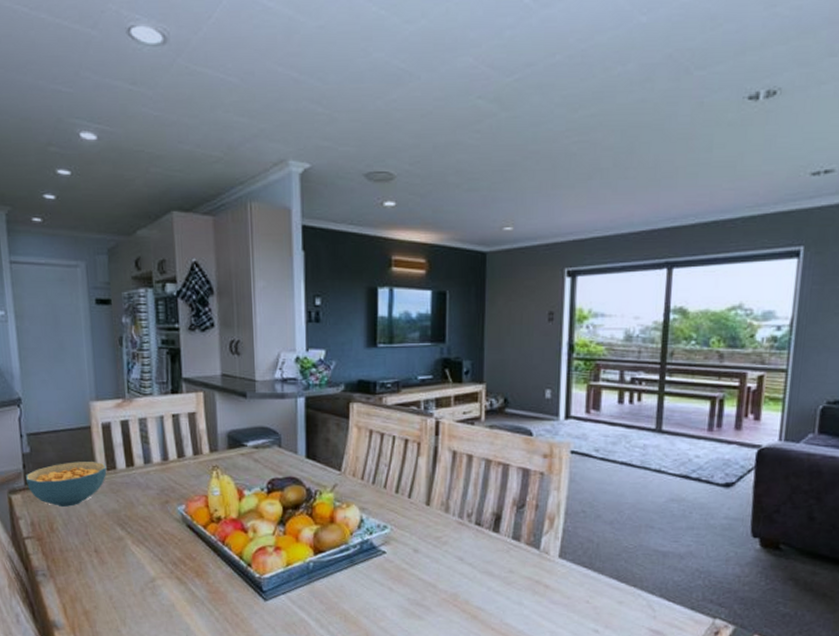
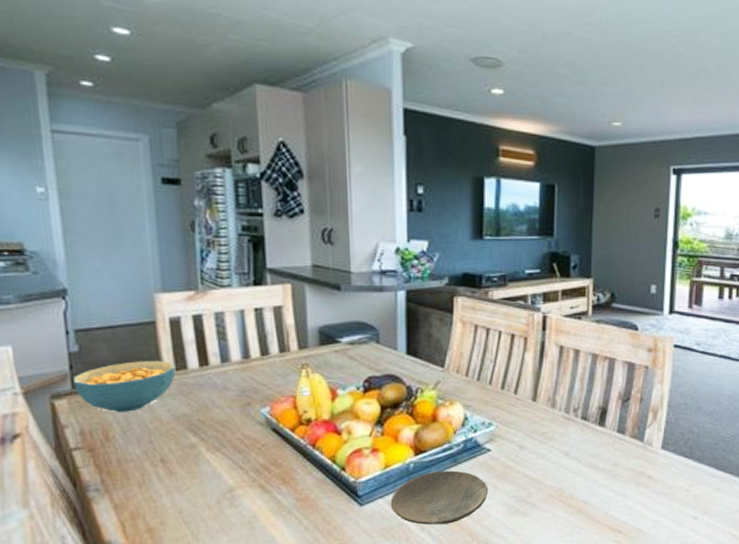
plate: none [292,570,384,623] -> present [390,470,489,525]

